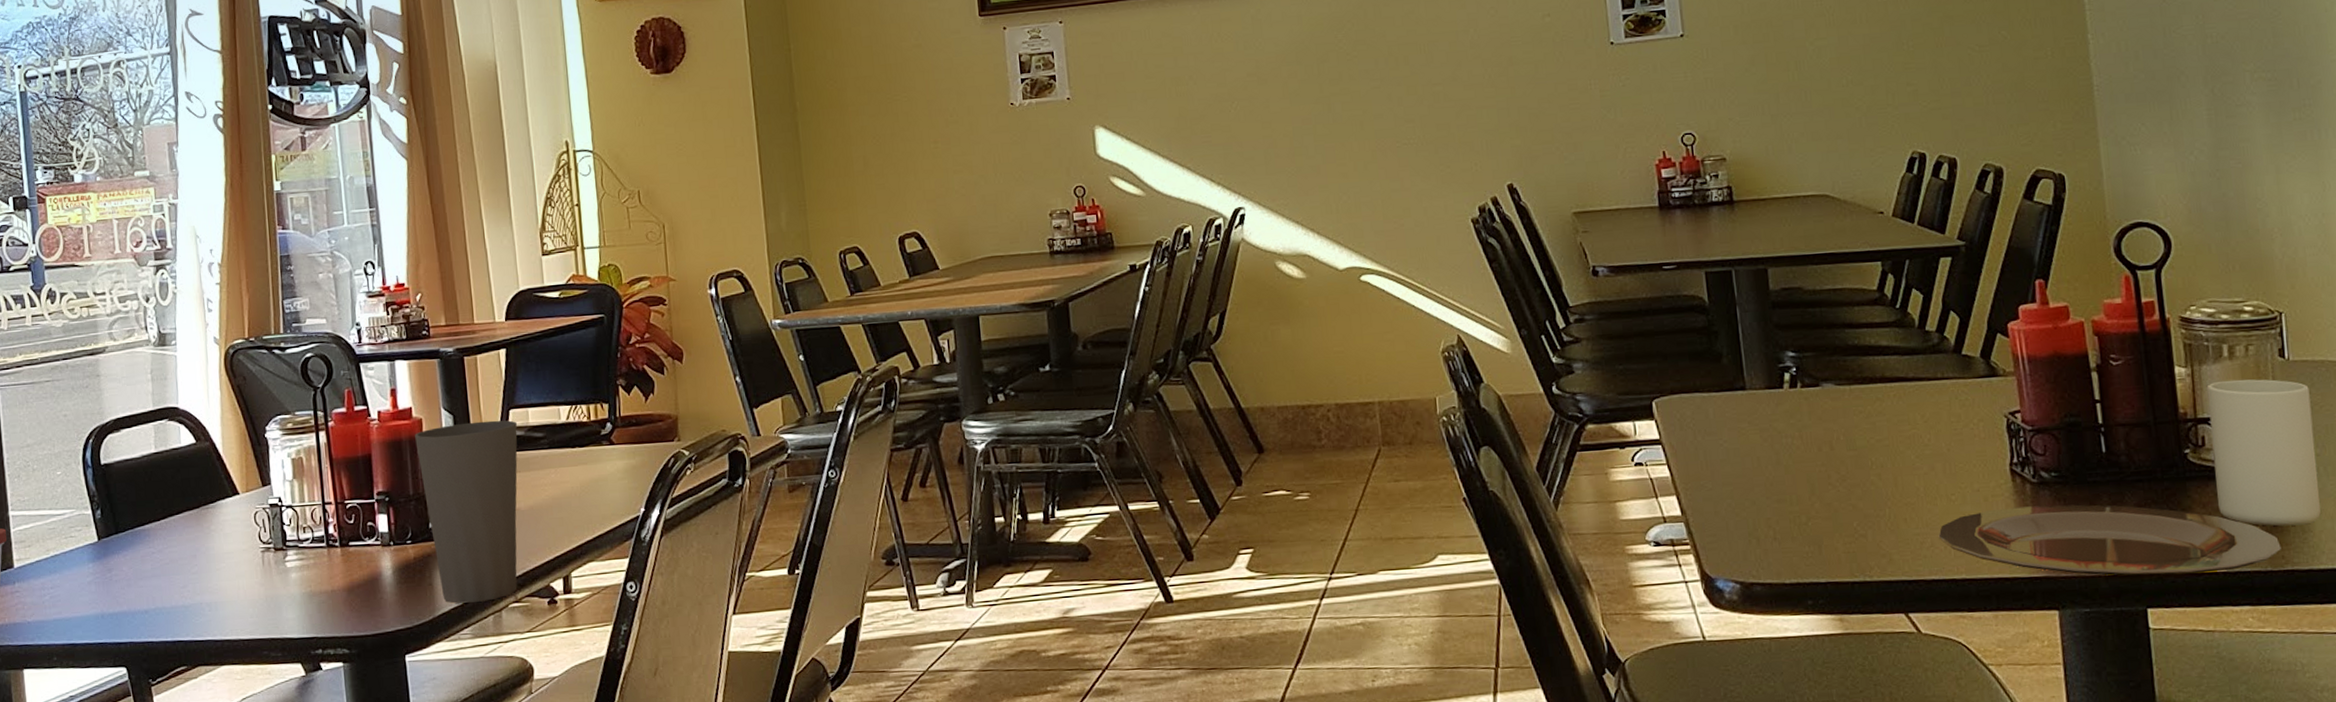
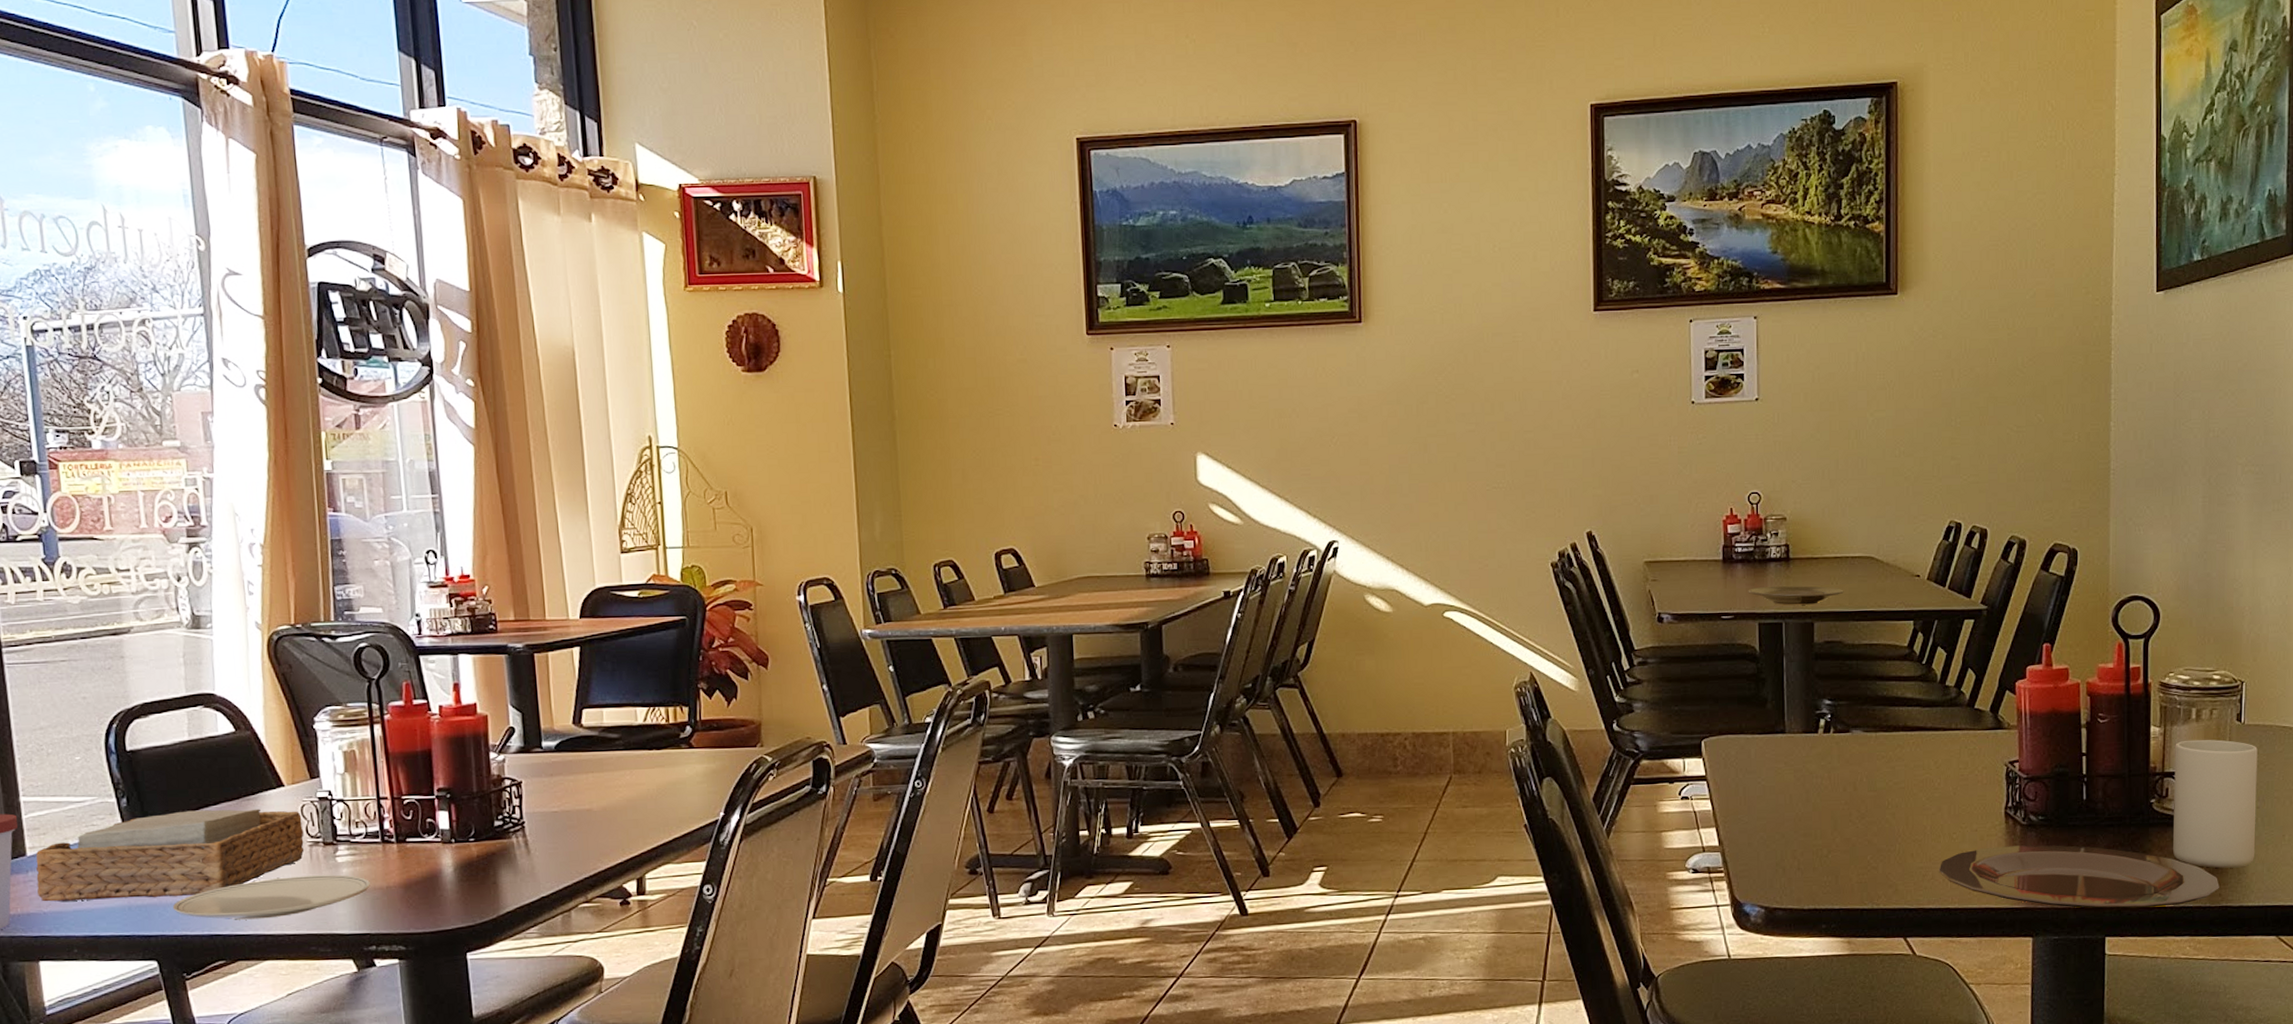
napkin holder: none [22,517,257,612] -> present [36,809,305,902]
plate: none [140,579,317,626] -> present [172,875,370,920]
cup: present [415,420,518,604] -> none [479,719,591,903]
plate: none [1690,229,1799,251] -> present [1748,586,1844,605]

